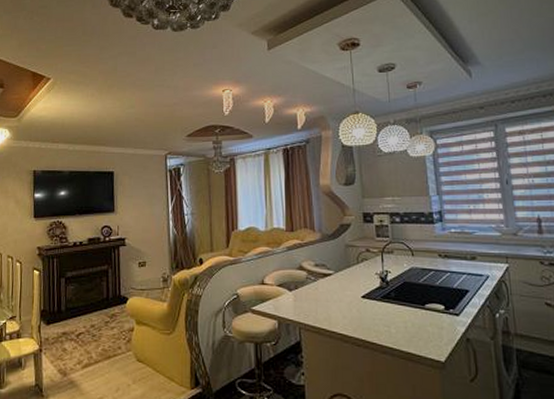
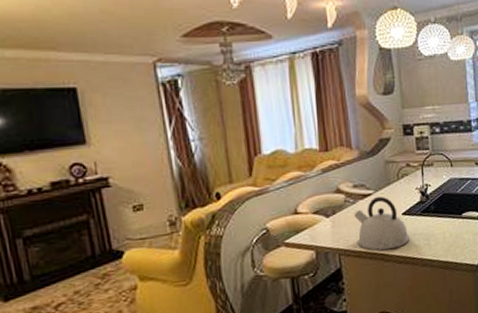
kettle: none [314,277,369,331] -> present [354,196,410,251]

